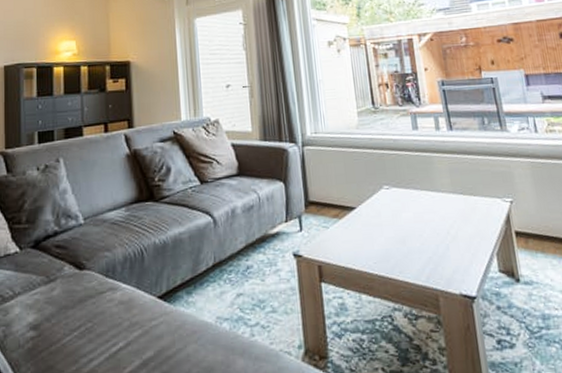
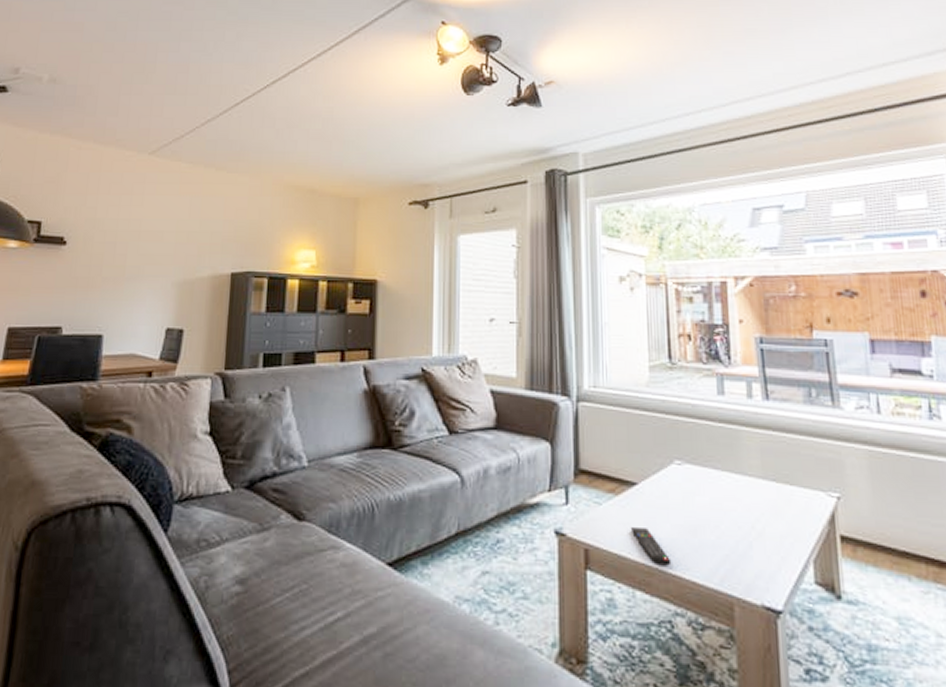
remote control: none [353,243,388,272] -> present [630,528,672,566]

